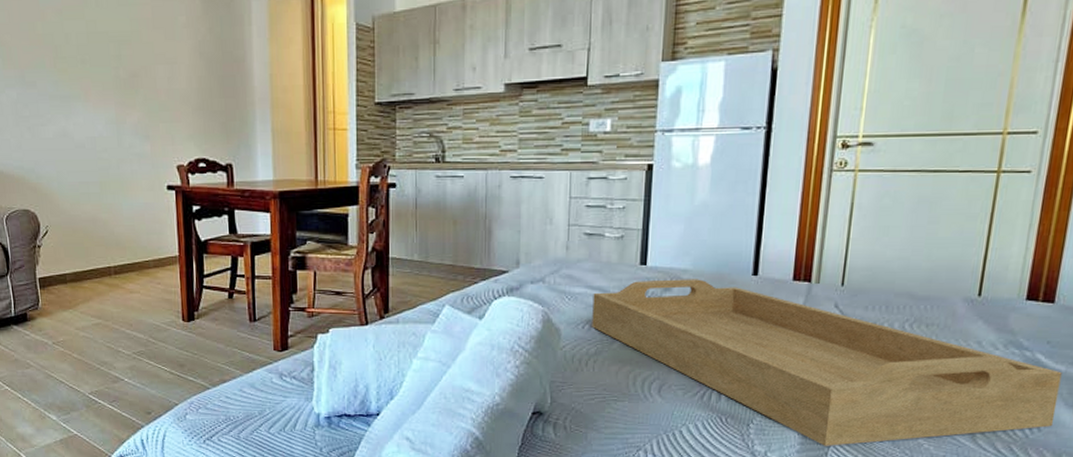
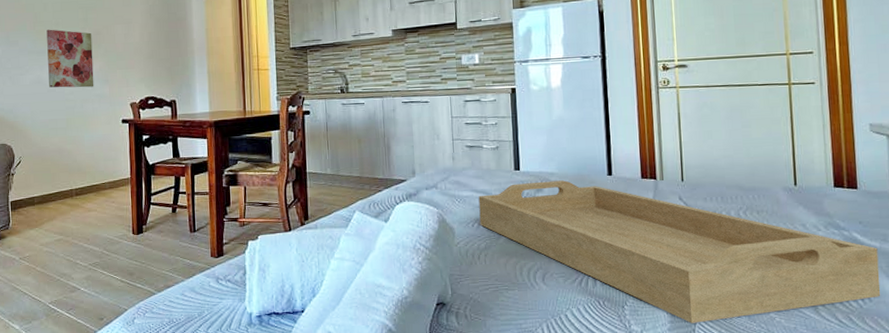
wall art: none [70,68,132,144] -> present [46,29,94,88]

